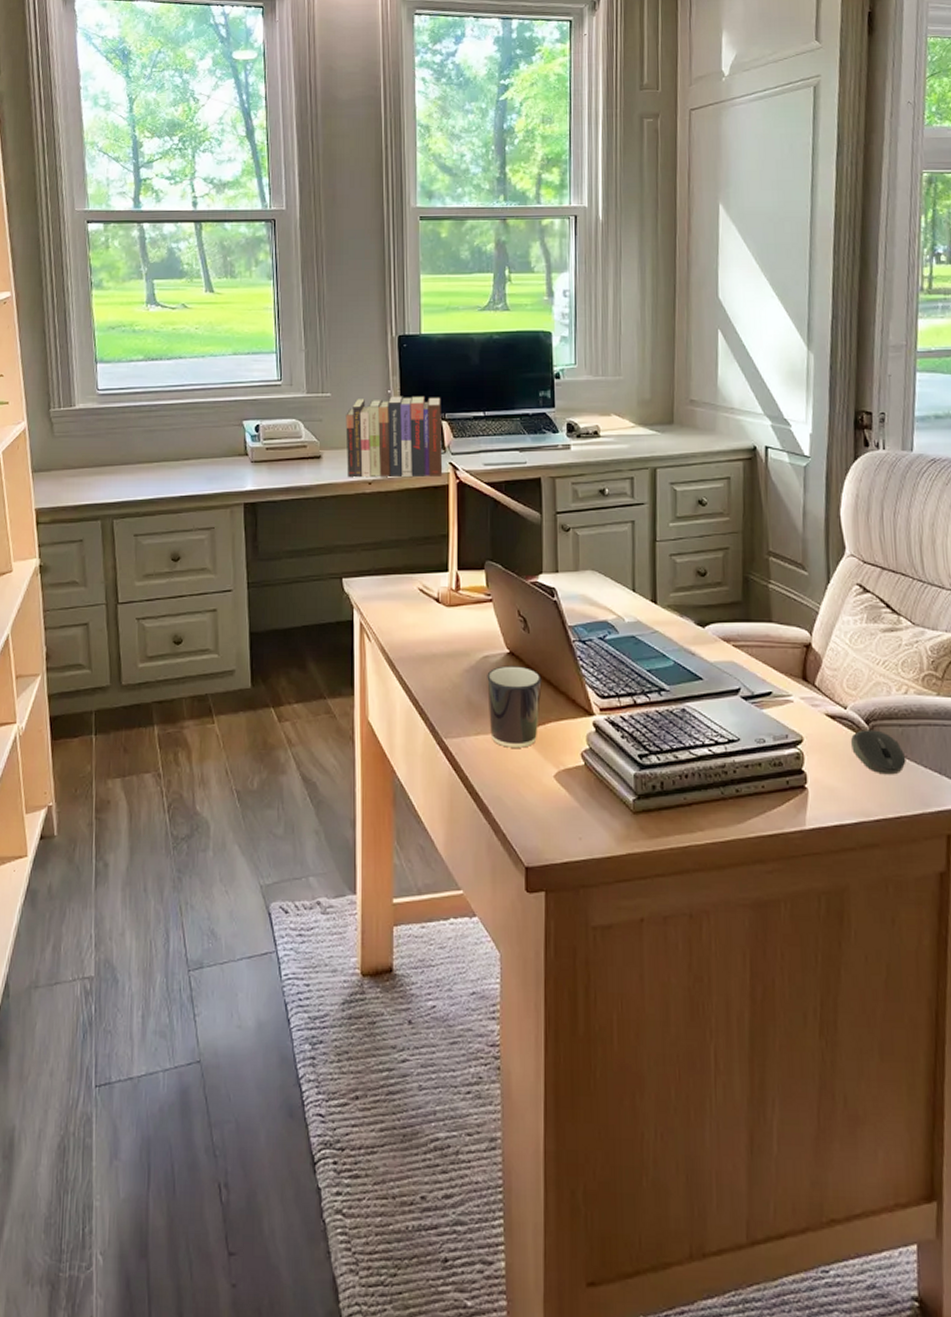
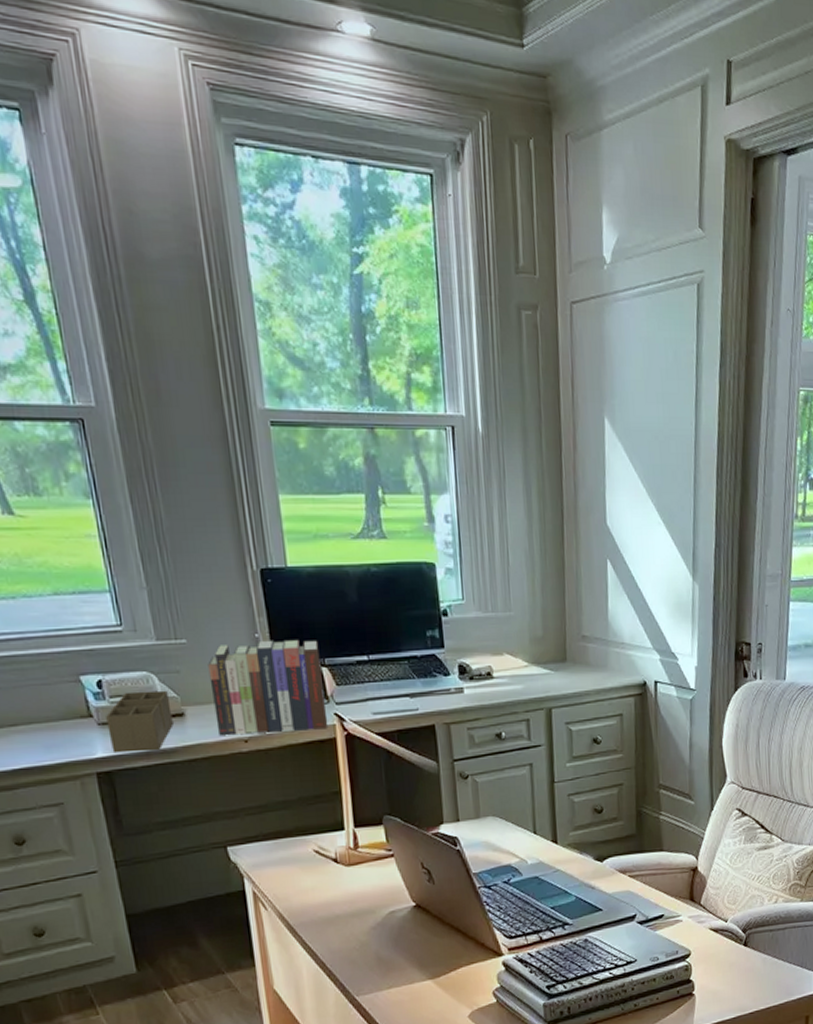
desk organizer: none [258,435,311,487] -> present [106,690,173,753]
mug: present [487,666,542,748] -> none [394,917,451,997]
computer mouse: present [850,730,906,775] -> none [730,937,775,974]

